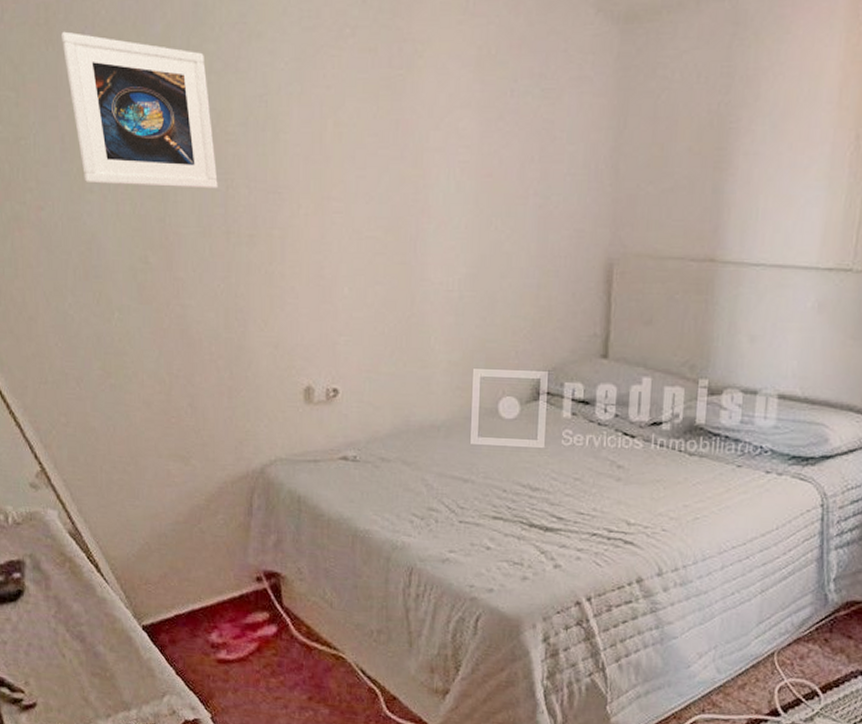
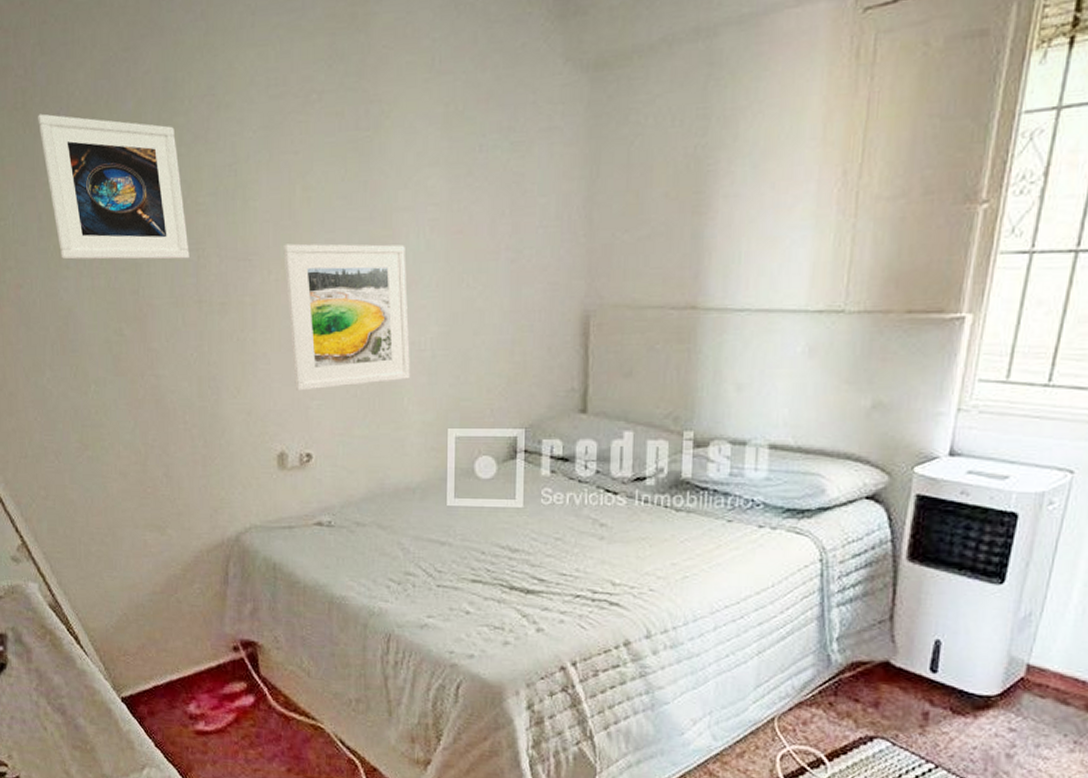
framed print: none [313,178,438,326] -> present [283,243,411,391]

